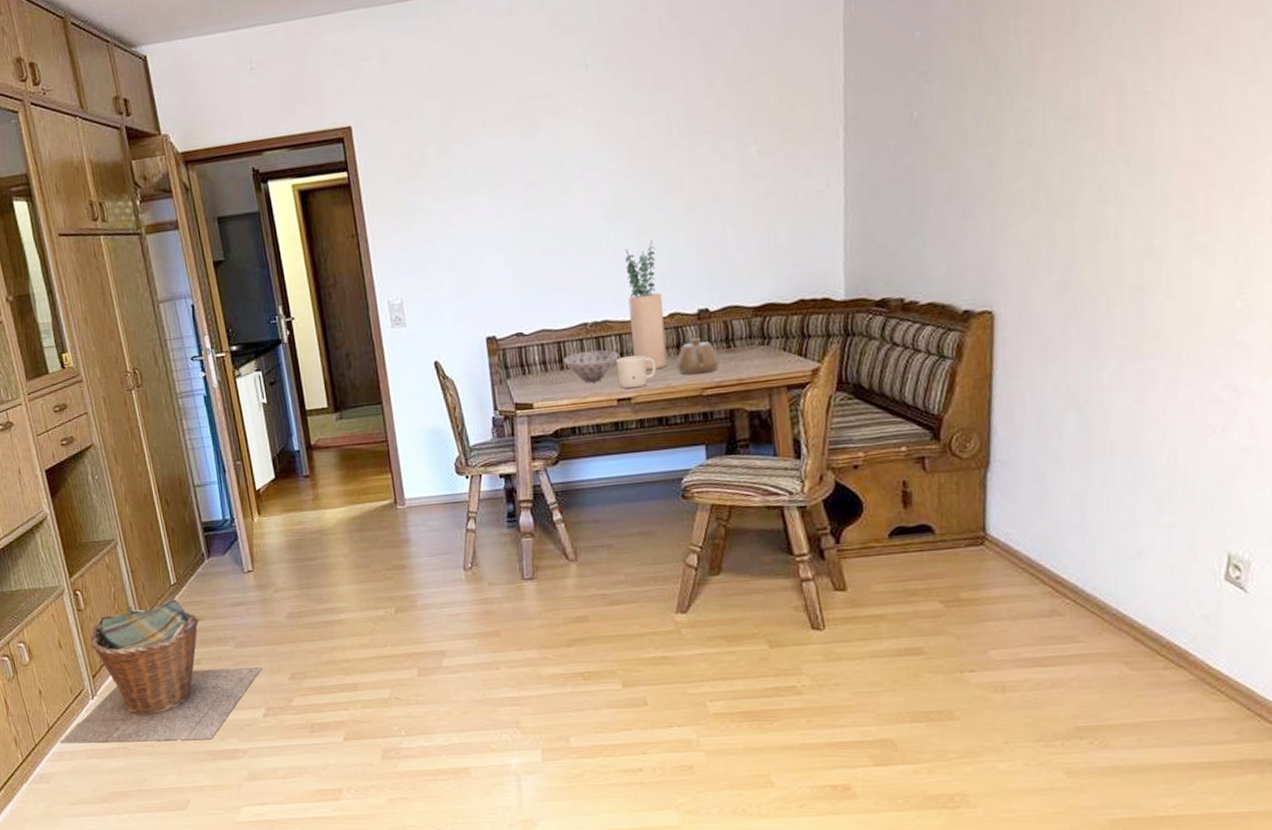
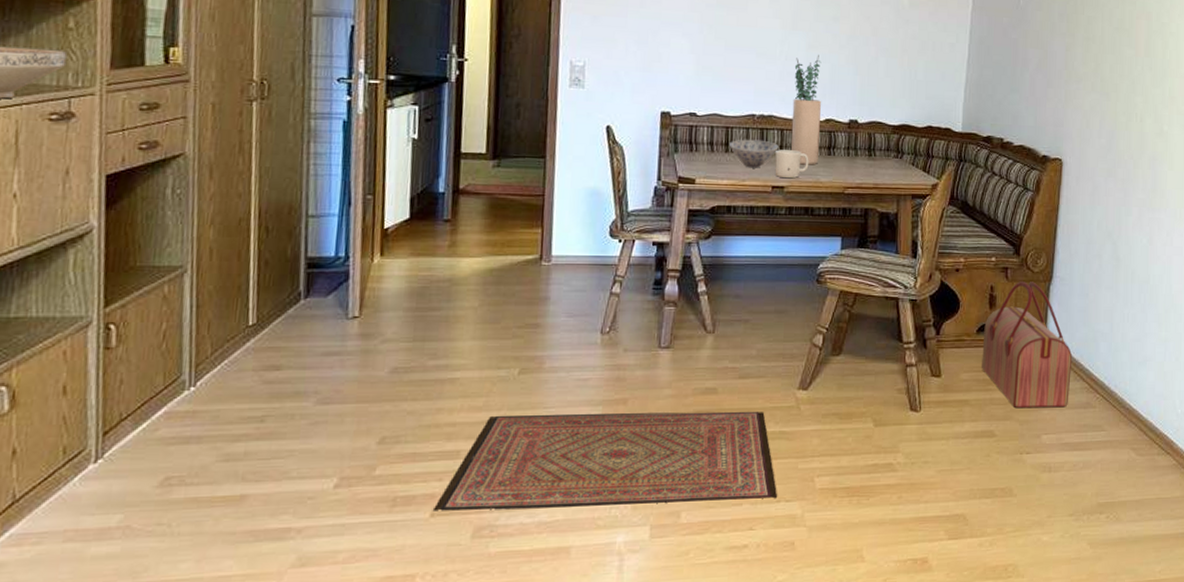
laundry basket: present [59,599,262,744] -> none [25,342,345,523]
area rug: none [346,637,667,736] -> present [434,411,777,511]
teapot: present [676,337,719,375] -> none [825,142,861,175]
handbag: none [898,470,1027,621] -> present [982,281,1073,409]

